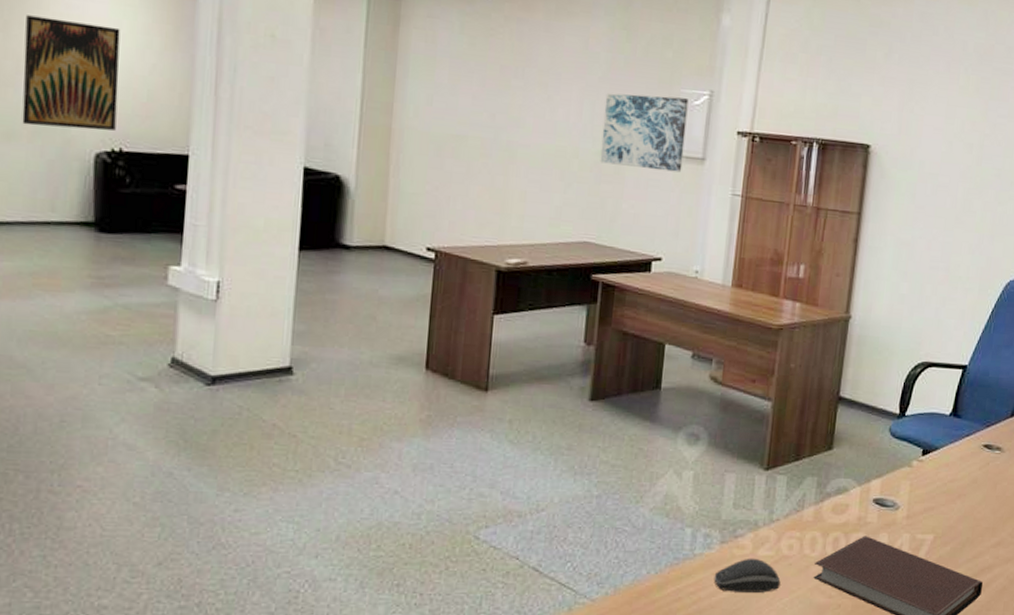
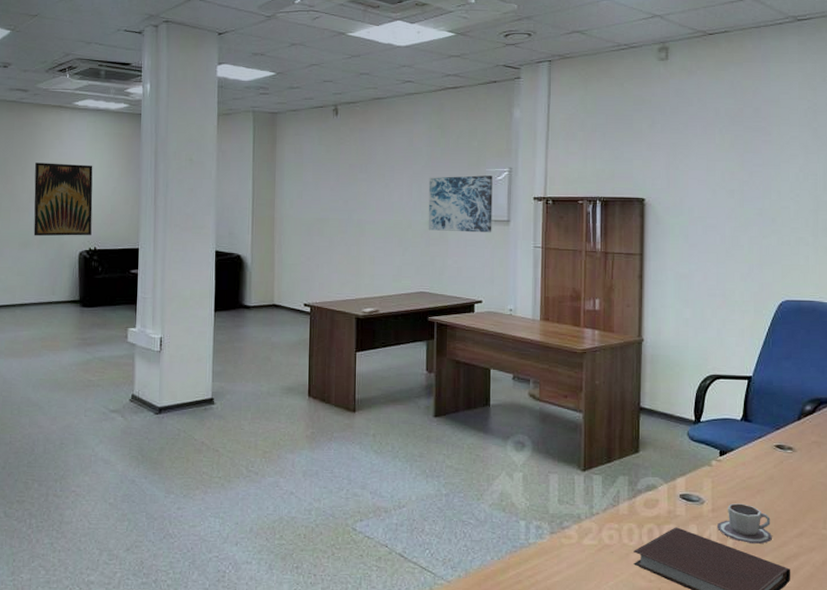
computer mouse: present [714,558,781,593] -> none [547,546,605,577]
cup: none [910,509,969,554] -> present [717,503,772,544]

